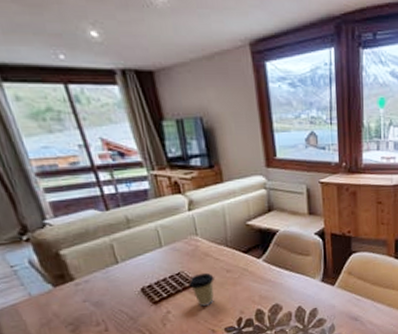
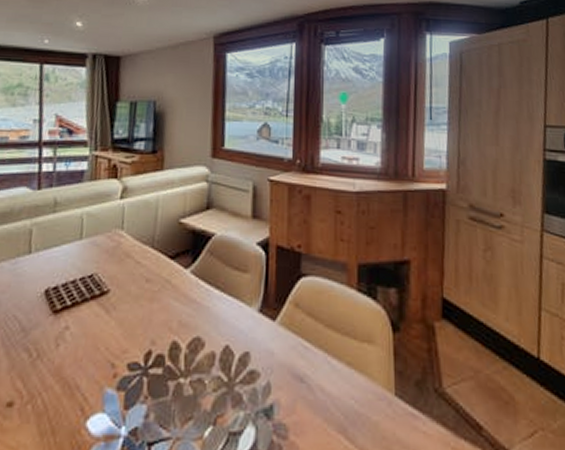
coffee cup: present [189,272,214,306] -> none [99,278,130,325]

